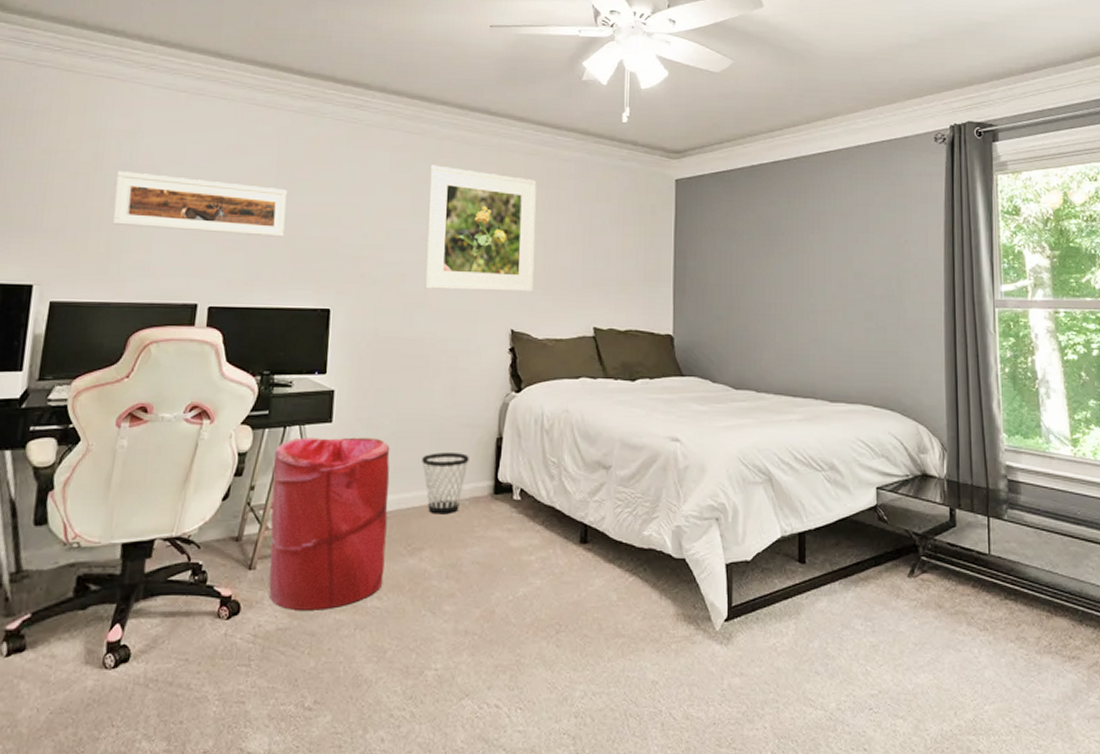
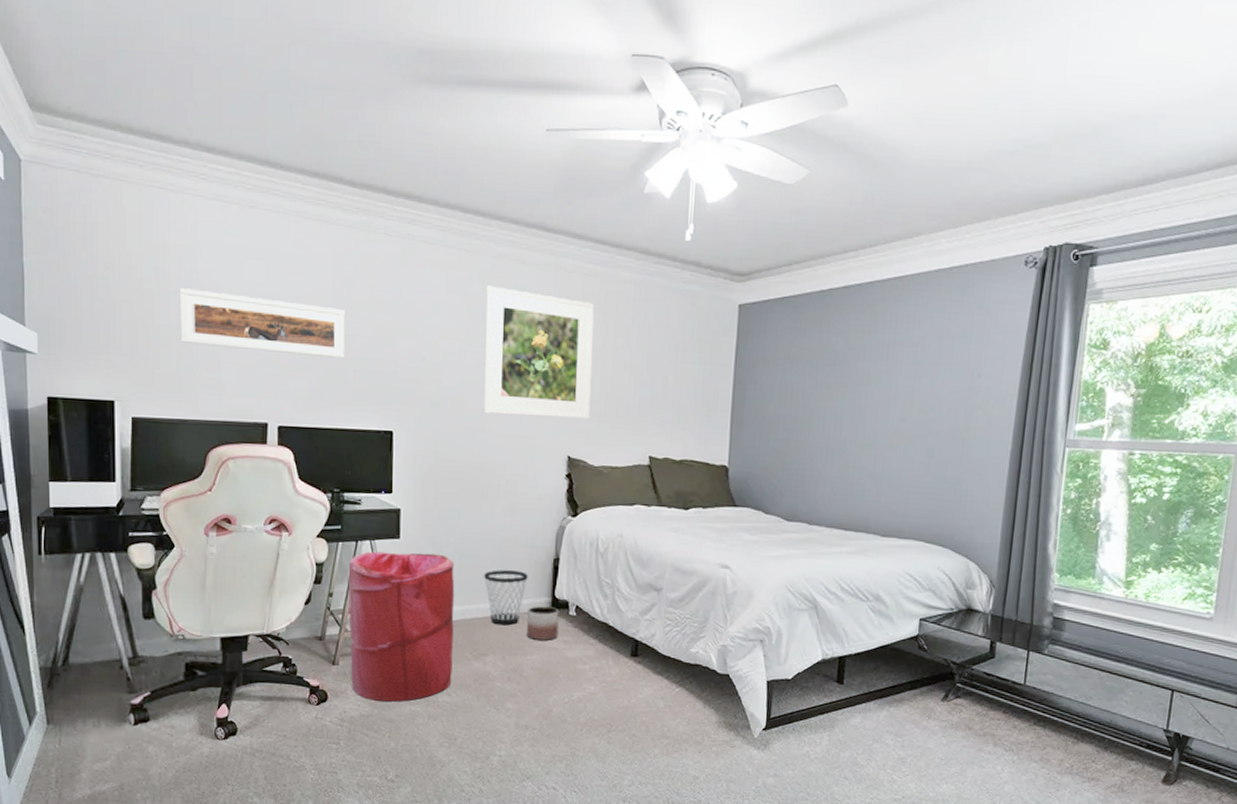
planter: none [467,491,503,529] -> present [527,606,559,640]

